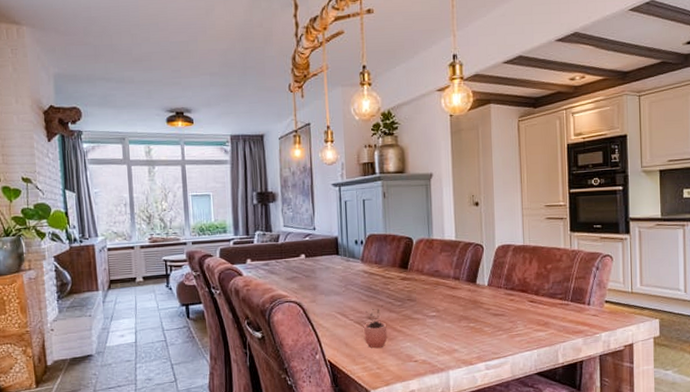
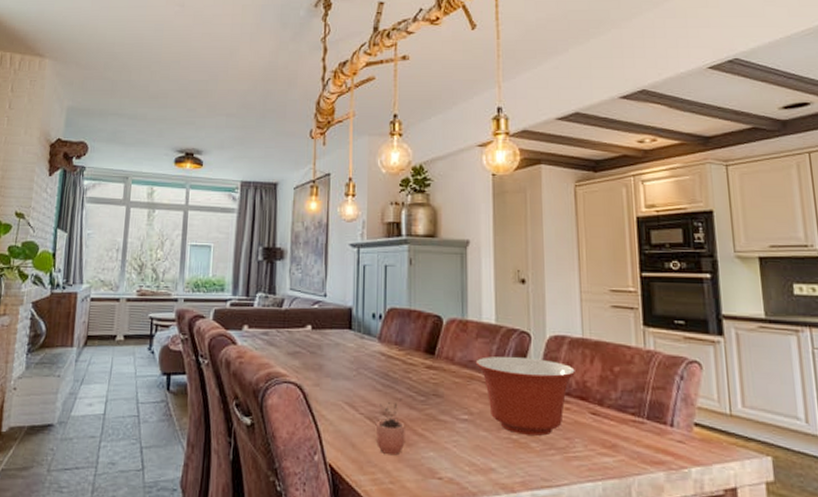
mixing bowl: none [440,264,519,323] -> present [475,356,577,436]

